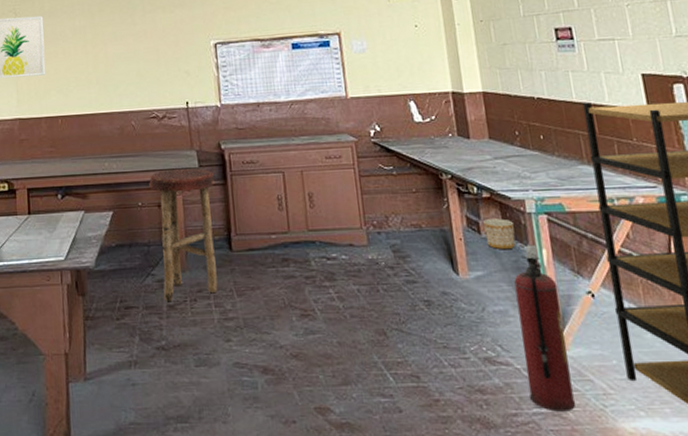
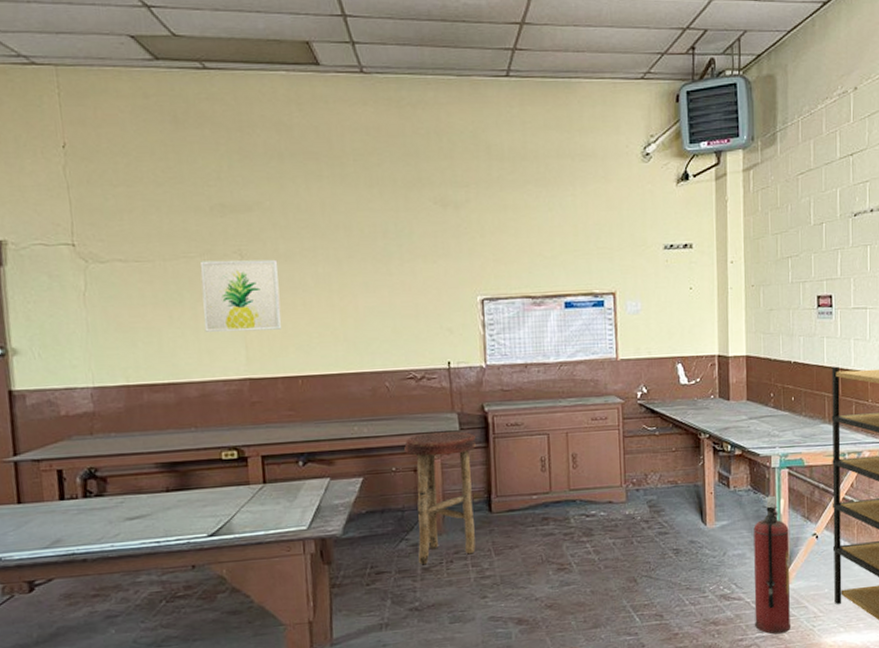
planter: present [483,218,516,250] -> none [733,473,759,502]

